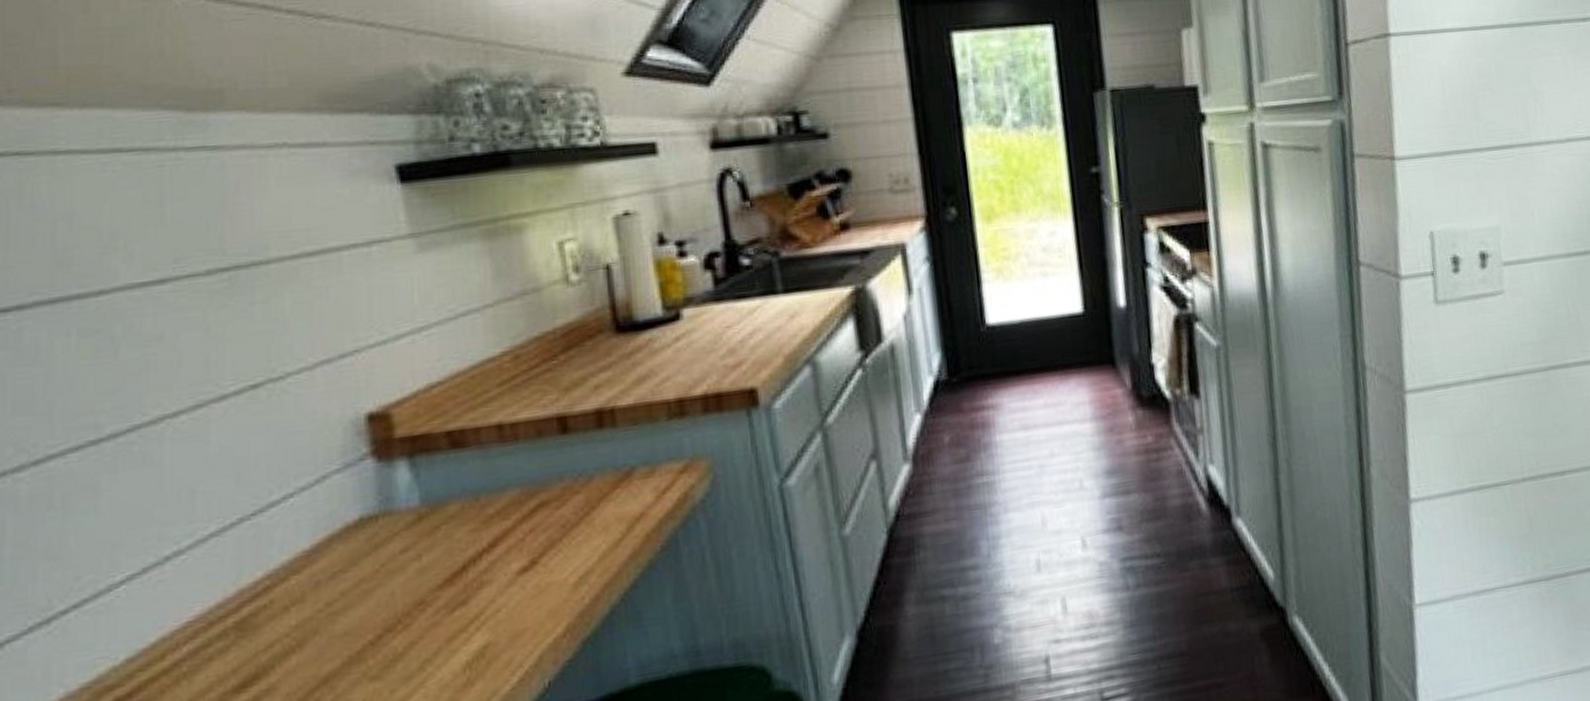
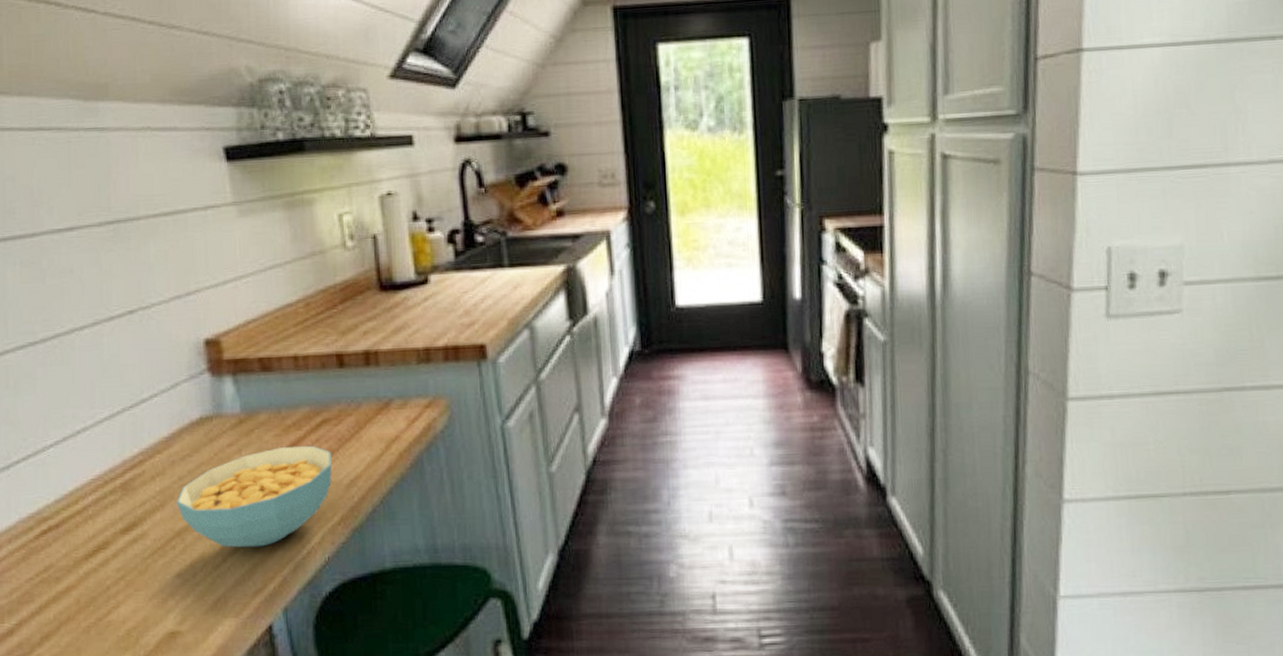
cereal bowl: none [321,537,553,690] -> present [176,445,332,548]

